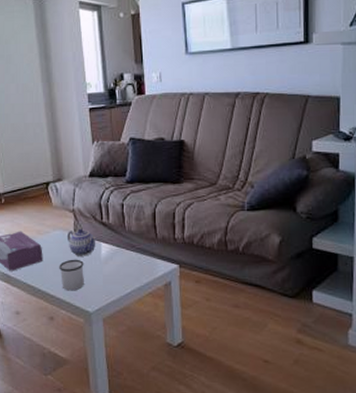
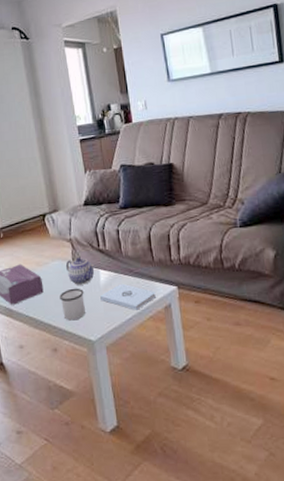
notepad: none [100,258,156,285] -> present [100,283,156,310]

